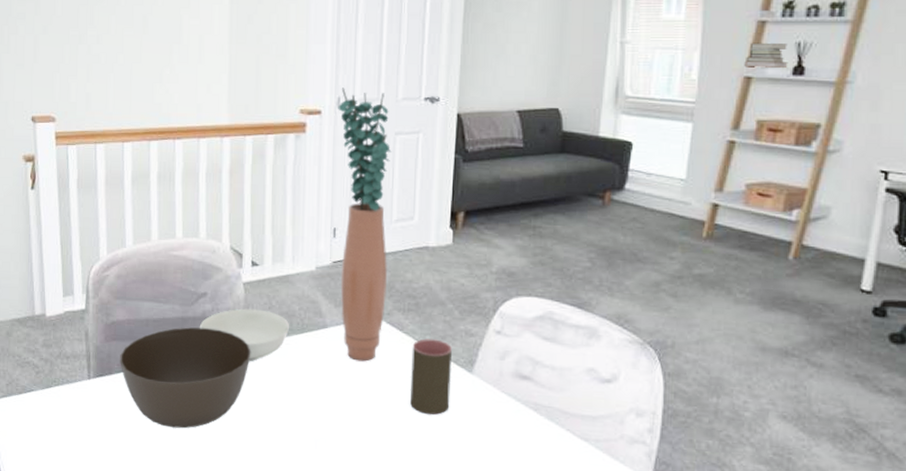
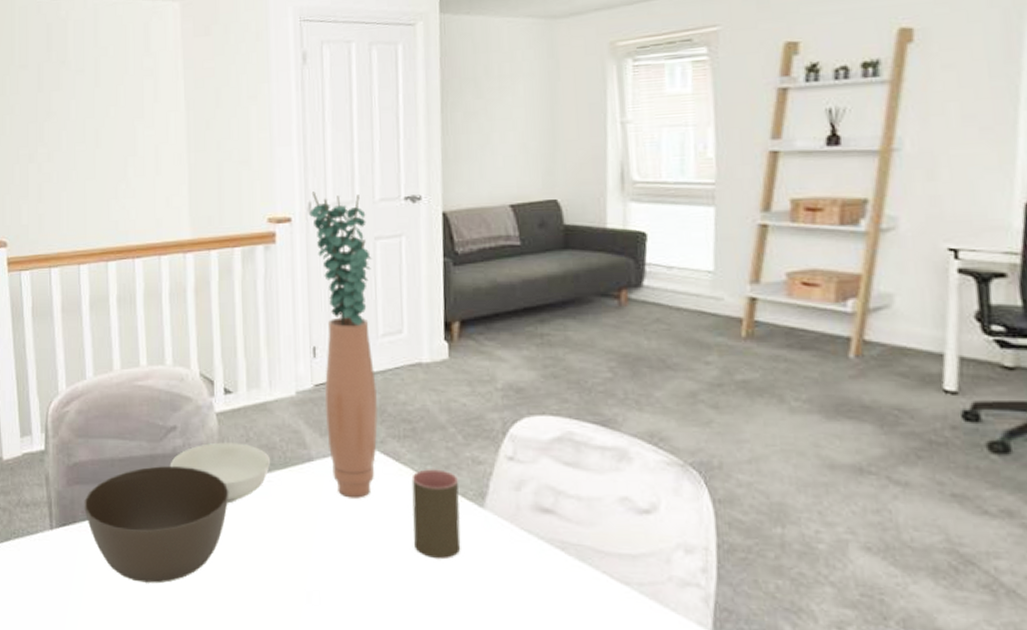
books: present [744,42,788,68] -> none [768,111,820,141]

